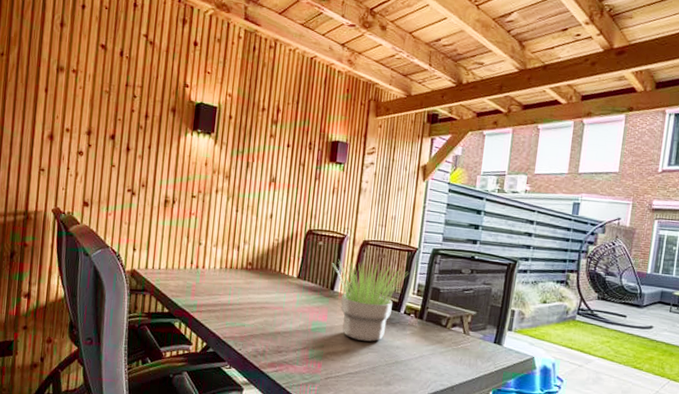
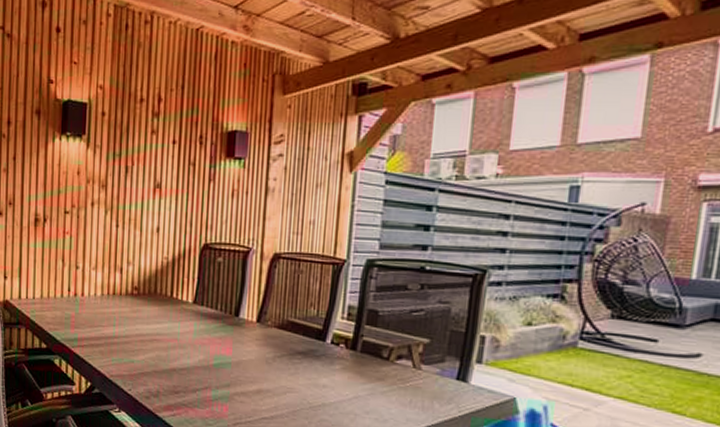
potted plant: present [332,259,408,342] -> none [235,278,335,380]

